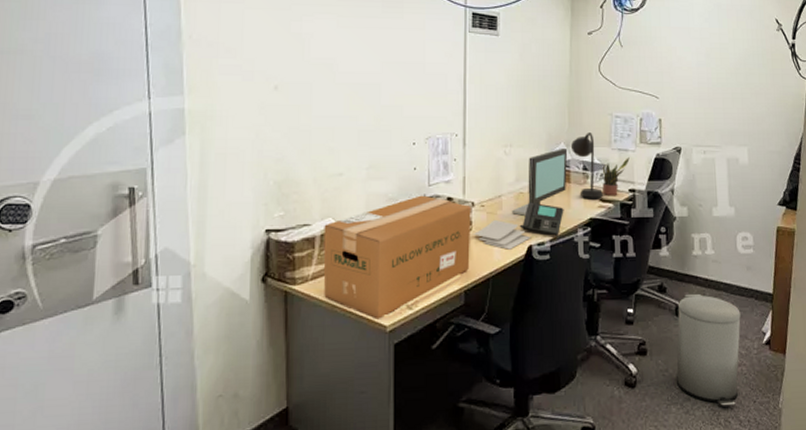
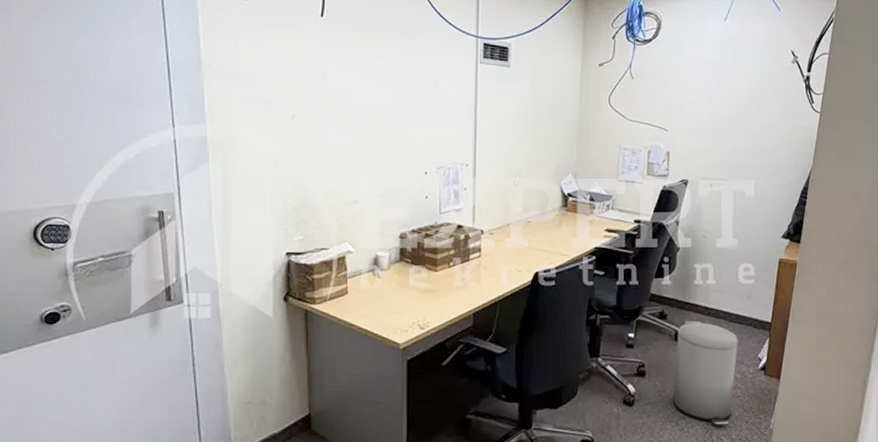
box: present [323,195,471,320] -> none [340,223,480,338]
papers: present [473,219,531,250] -> none [482,246,538,276]
computer monitor: present [511,149,568,216] -> none [518,180,575,244]
phone: present [519,202,564,237] -> none [526,231,570,265]
desk lamp: present [570,133,604,198] -> none [578,164,610,228]
potted plant: present [602,158,630,196] -> none [608,189,636,227]

